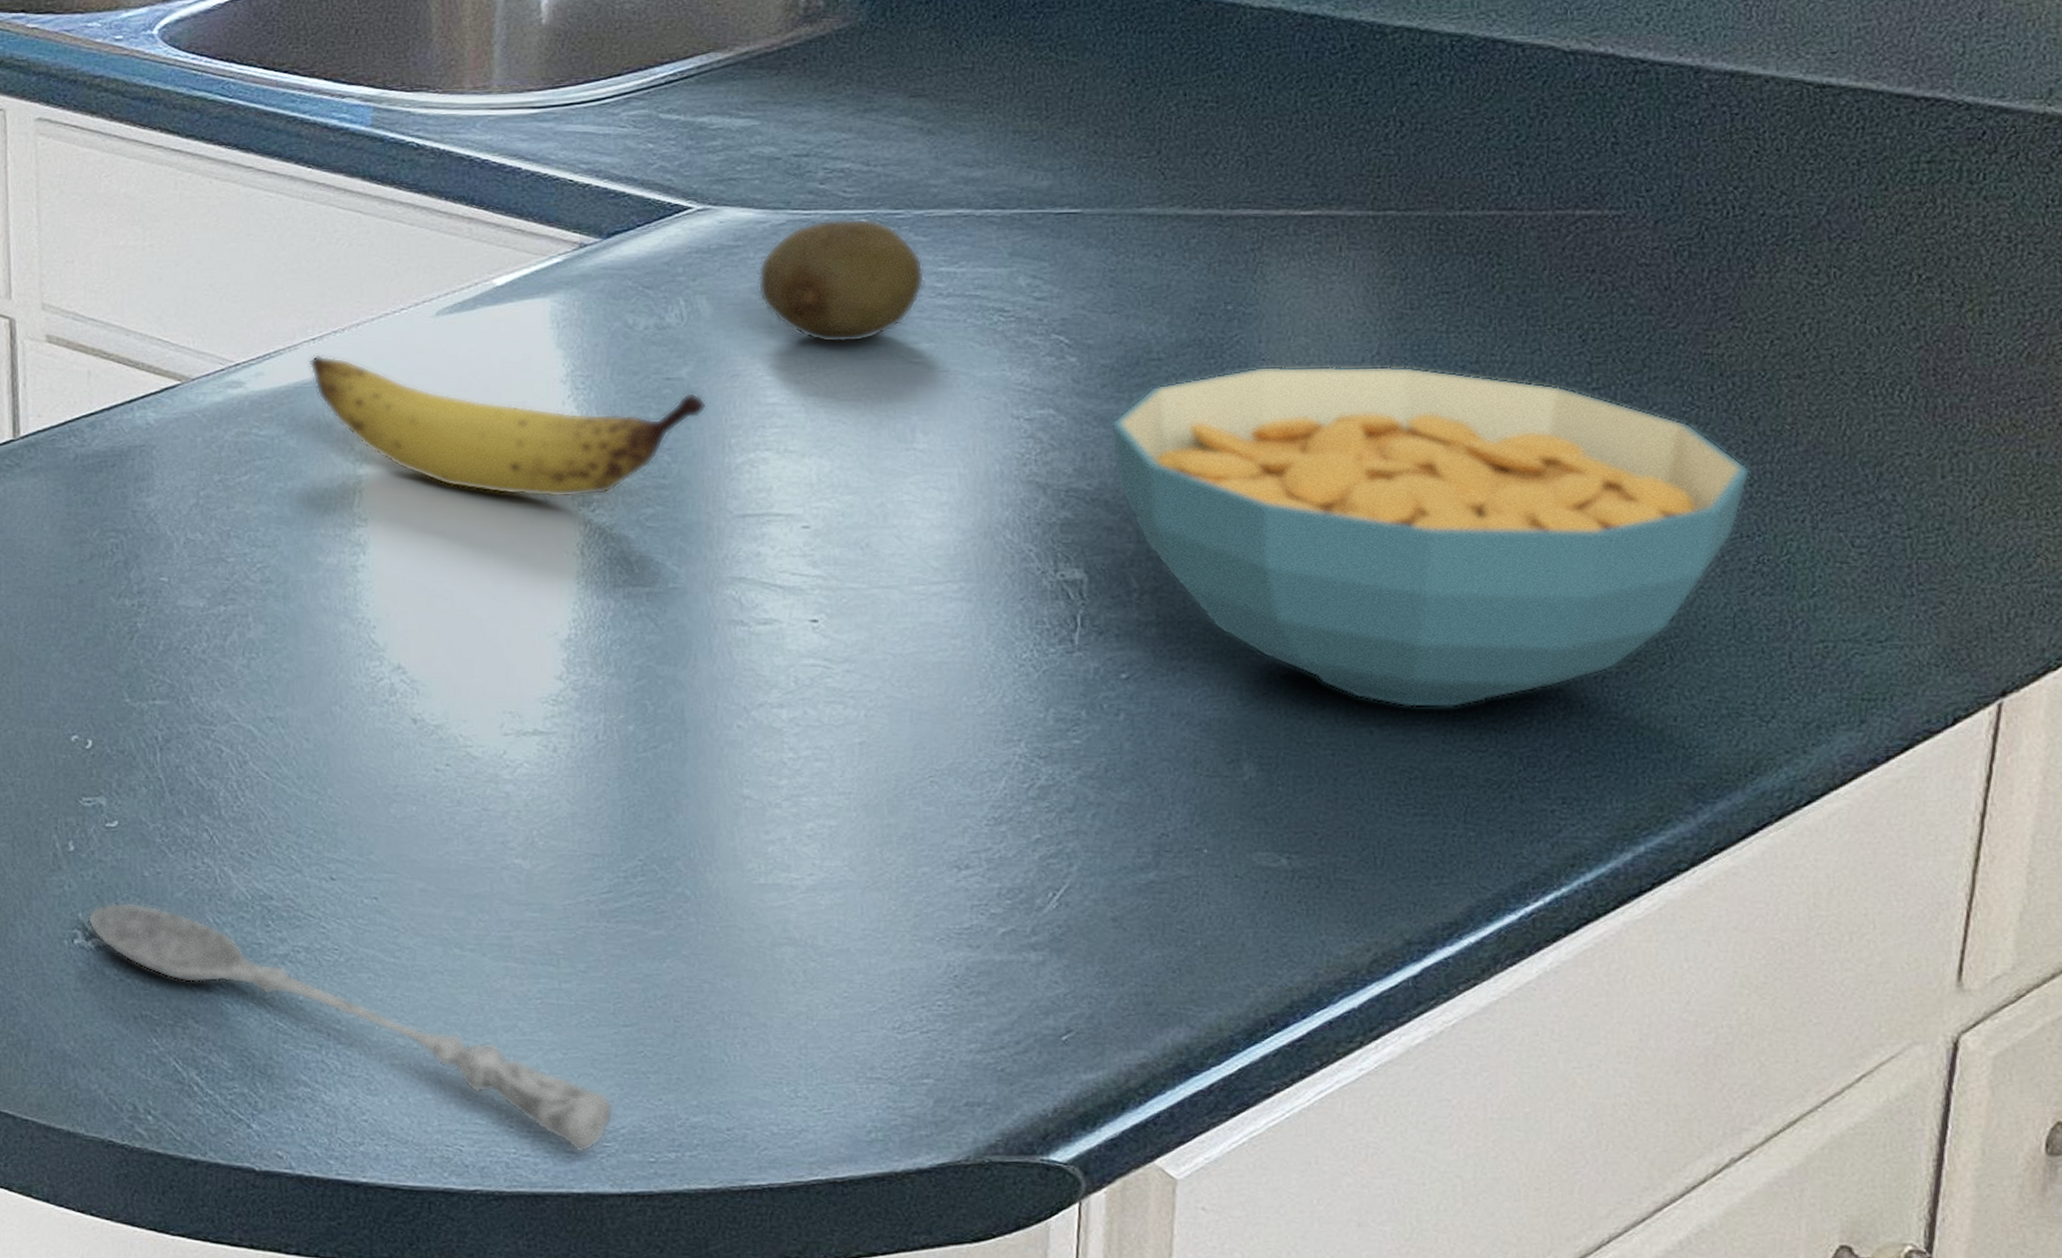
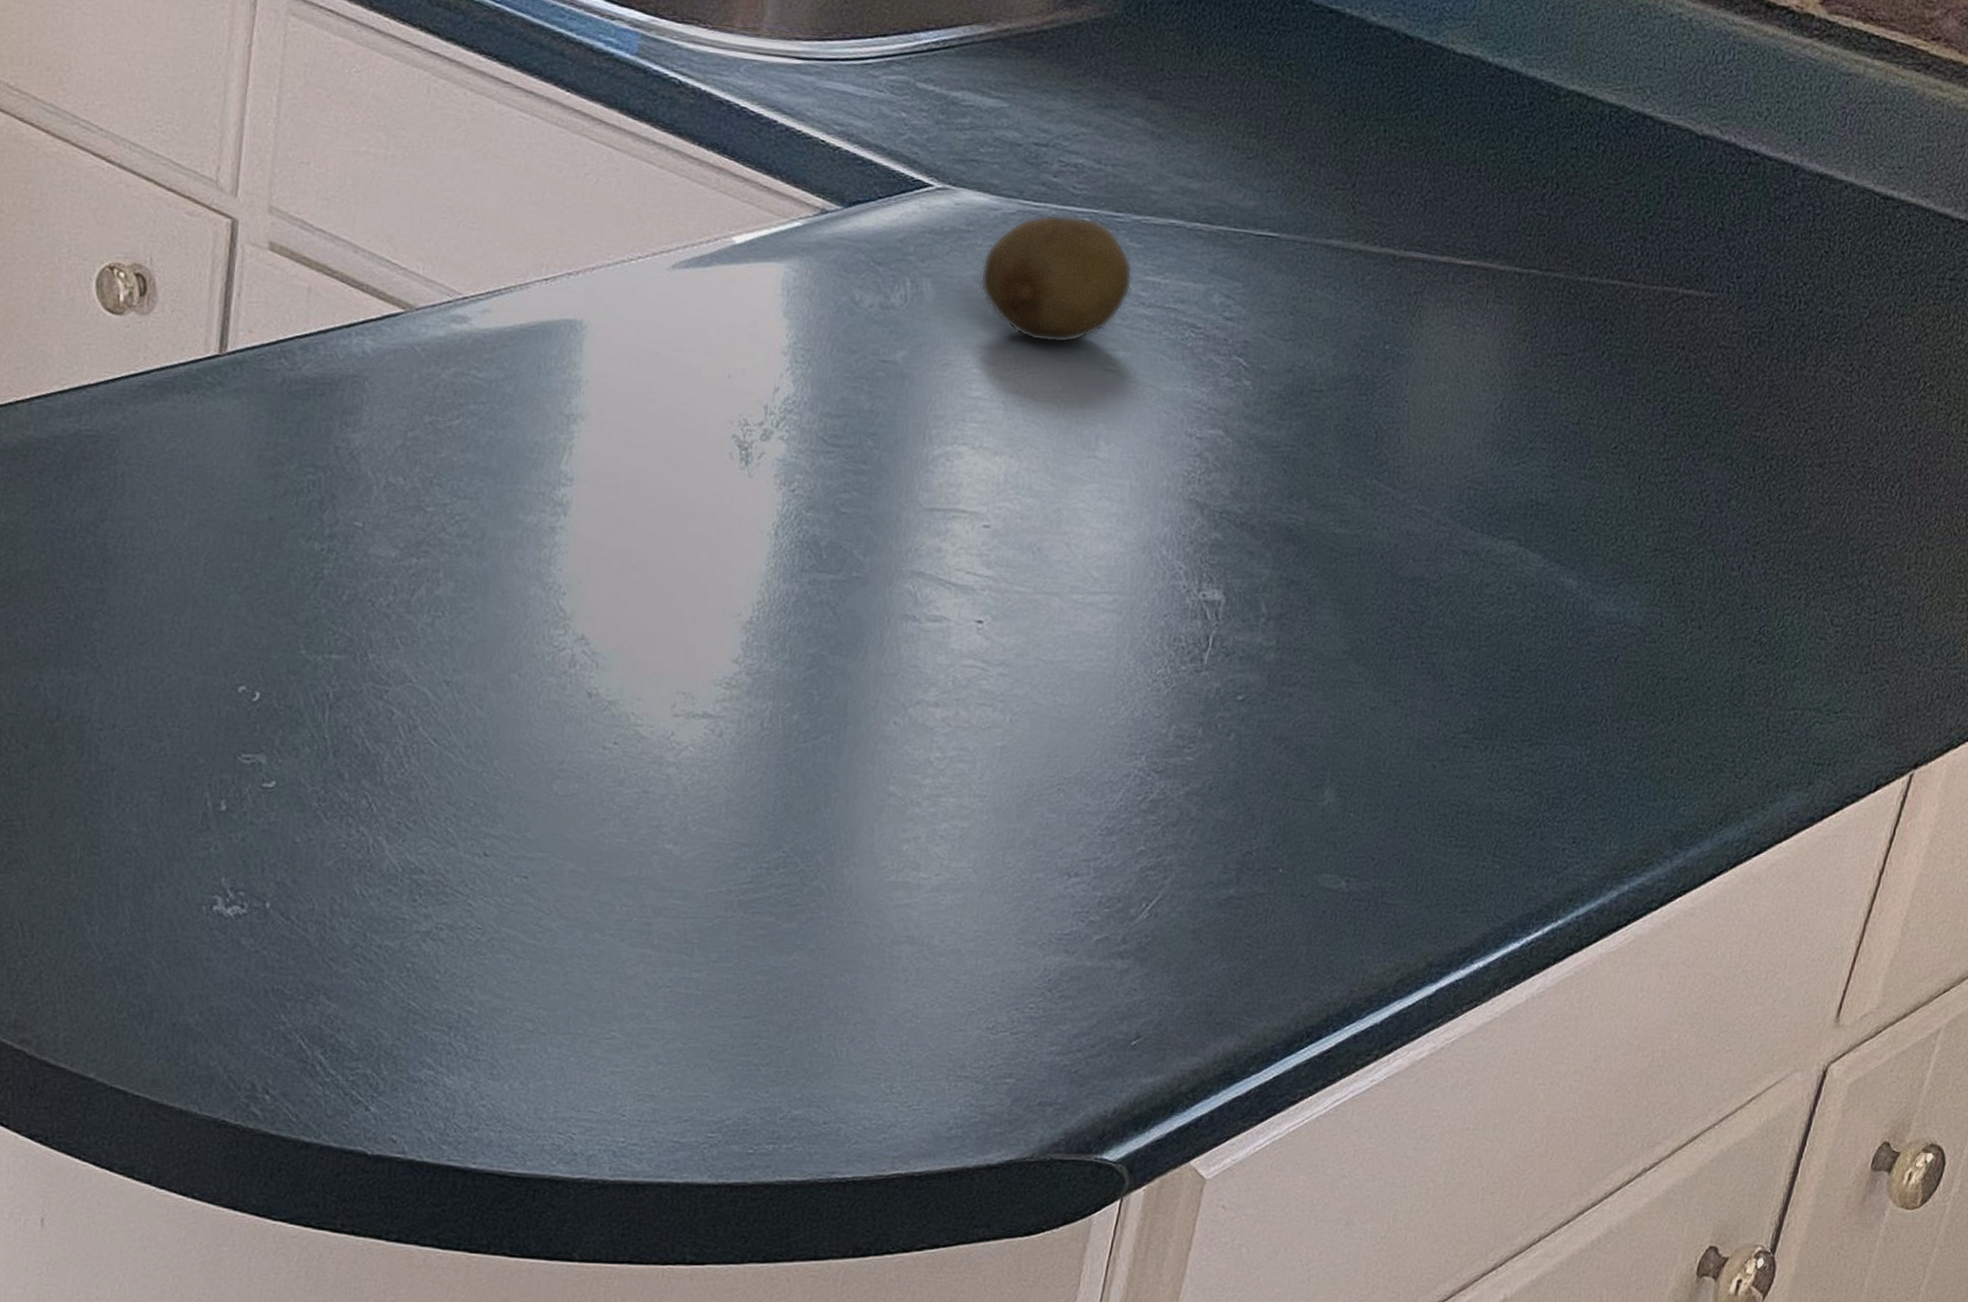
soupspoon: present [87,902,614,1154] -> none [230,868,723,1144]
banana: present [308,354,708,498] -> none [537,296,916,475]
cereal bowl: present [1111,366,1751,708] -> none [1265,407,1769,749]

